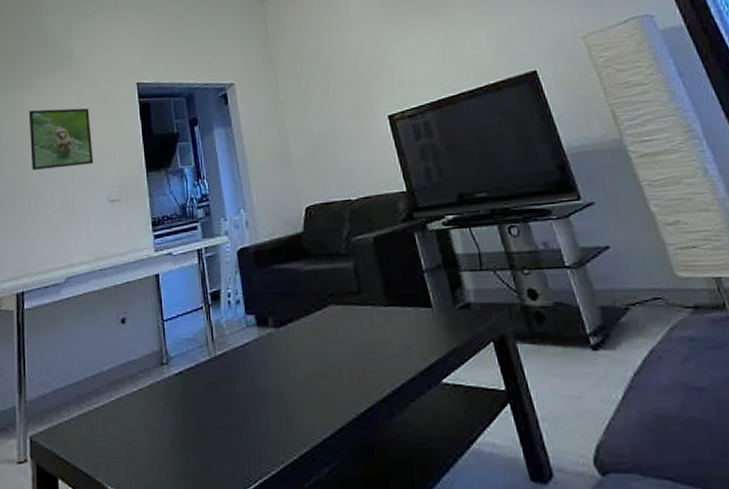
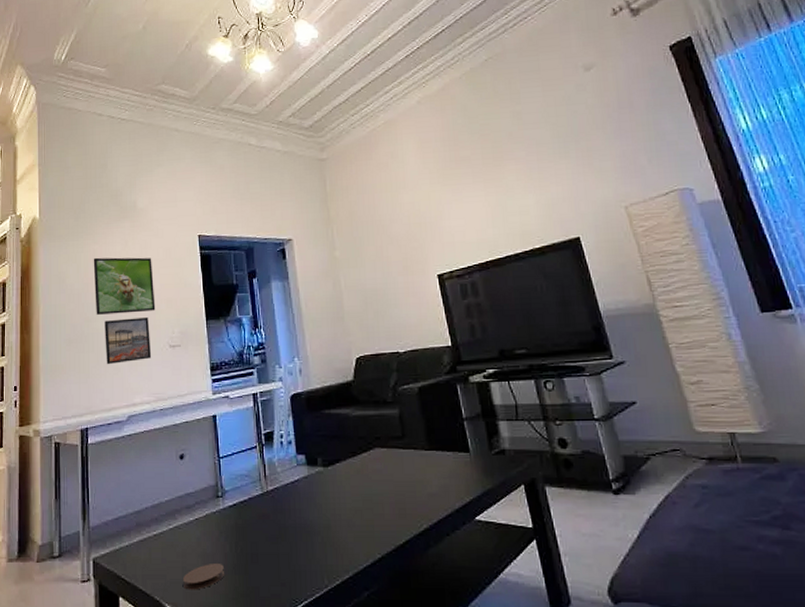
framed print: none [41,171,90,223] -> present [104,317,152,365]
coaster: none [127,438,171,470] -> present [183,562,224,590]

